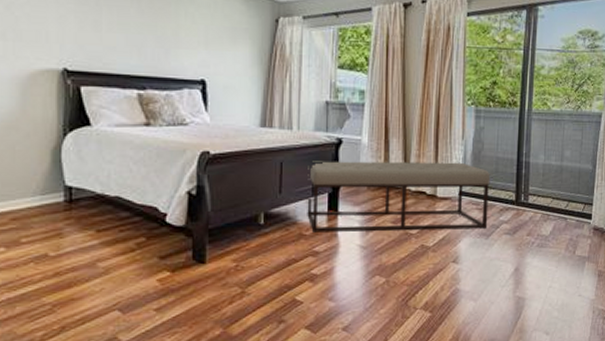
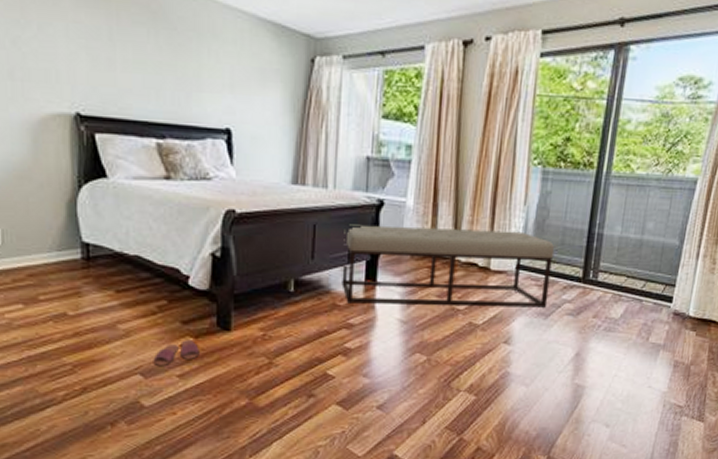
slippers: none [133,274,176,301] -> present [154,340,199,365]

